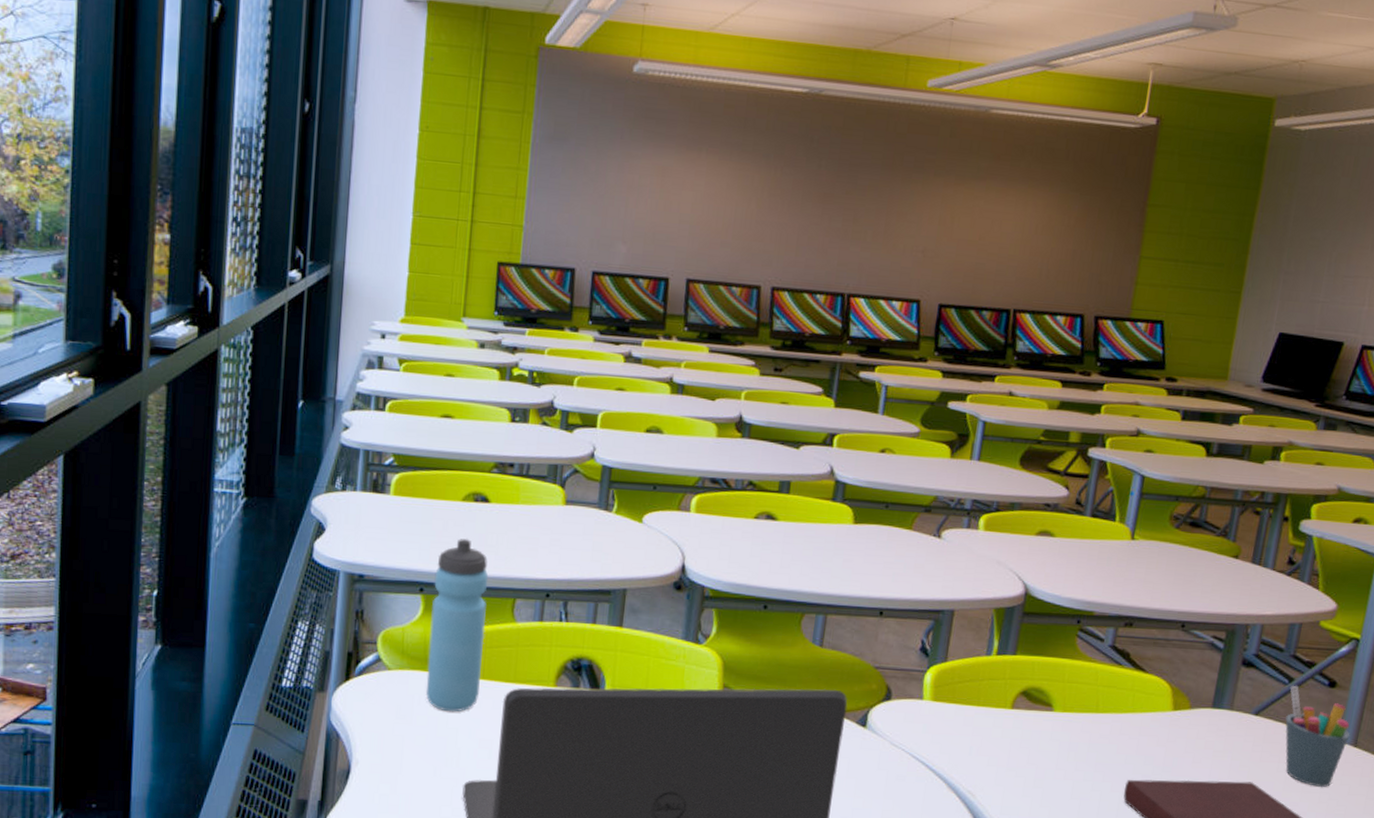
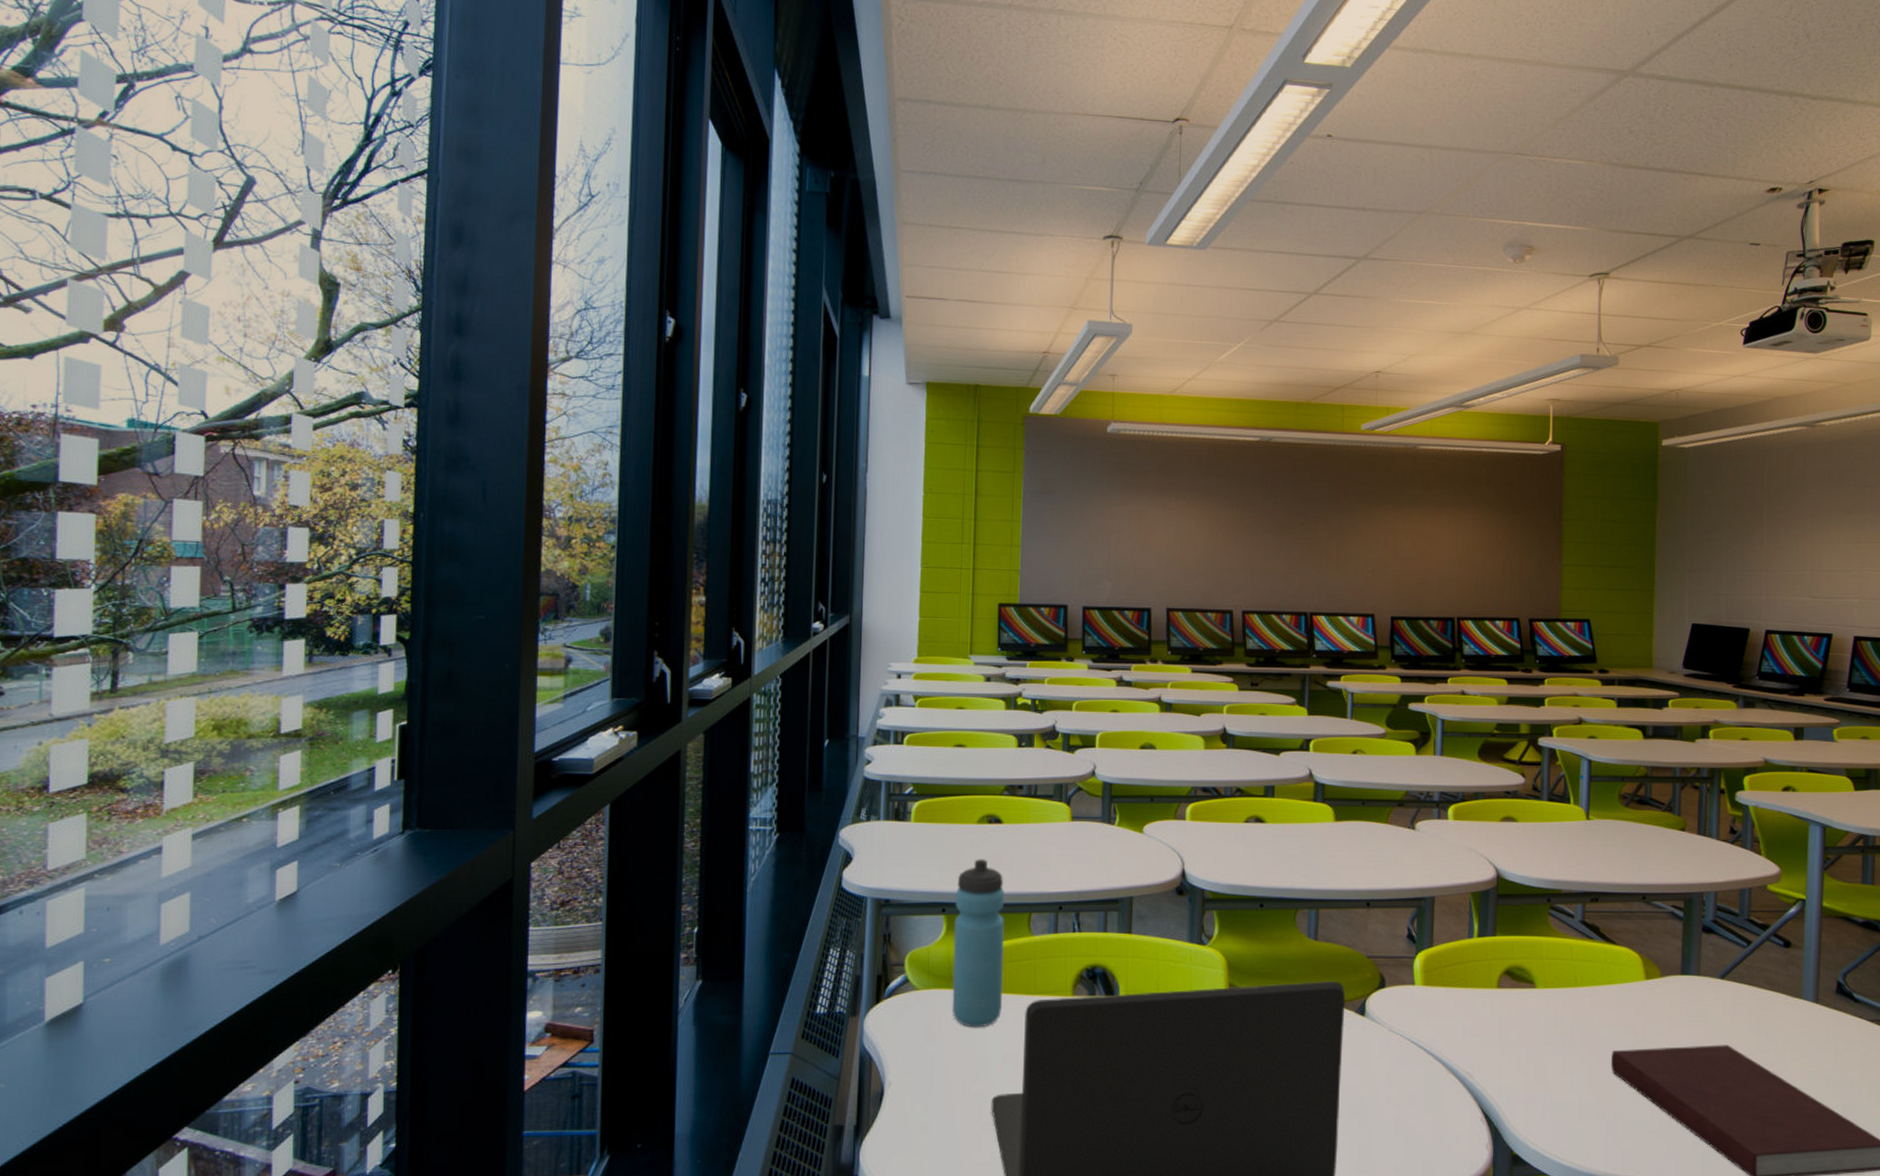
pen holder: present [1285,685,1351,788] -> none [1749,947,1811,1046]

